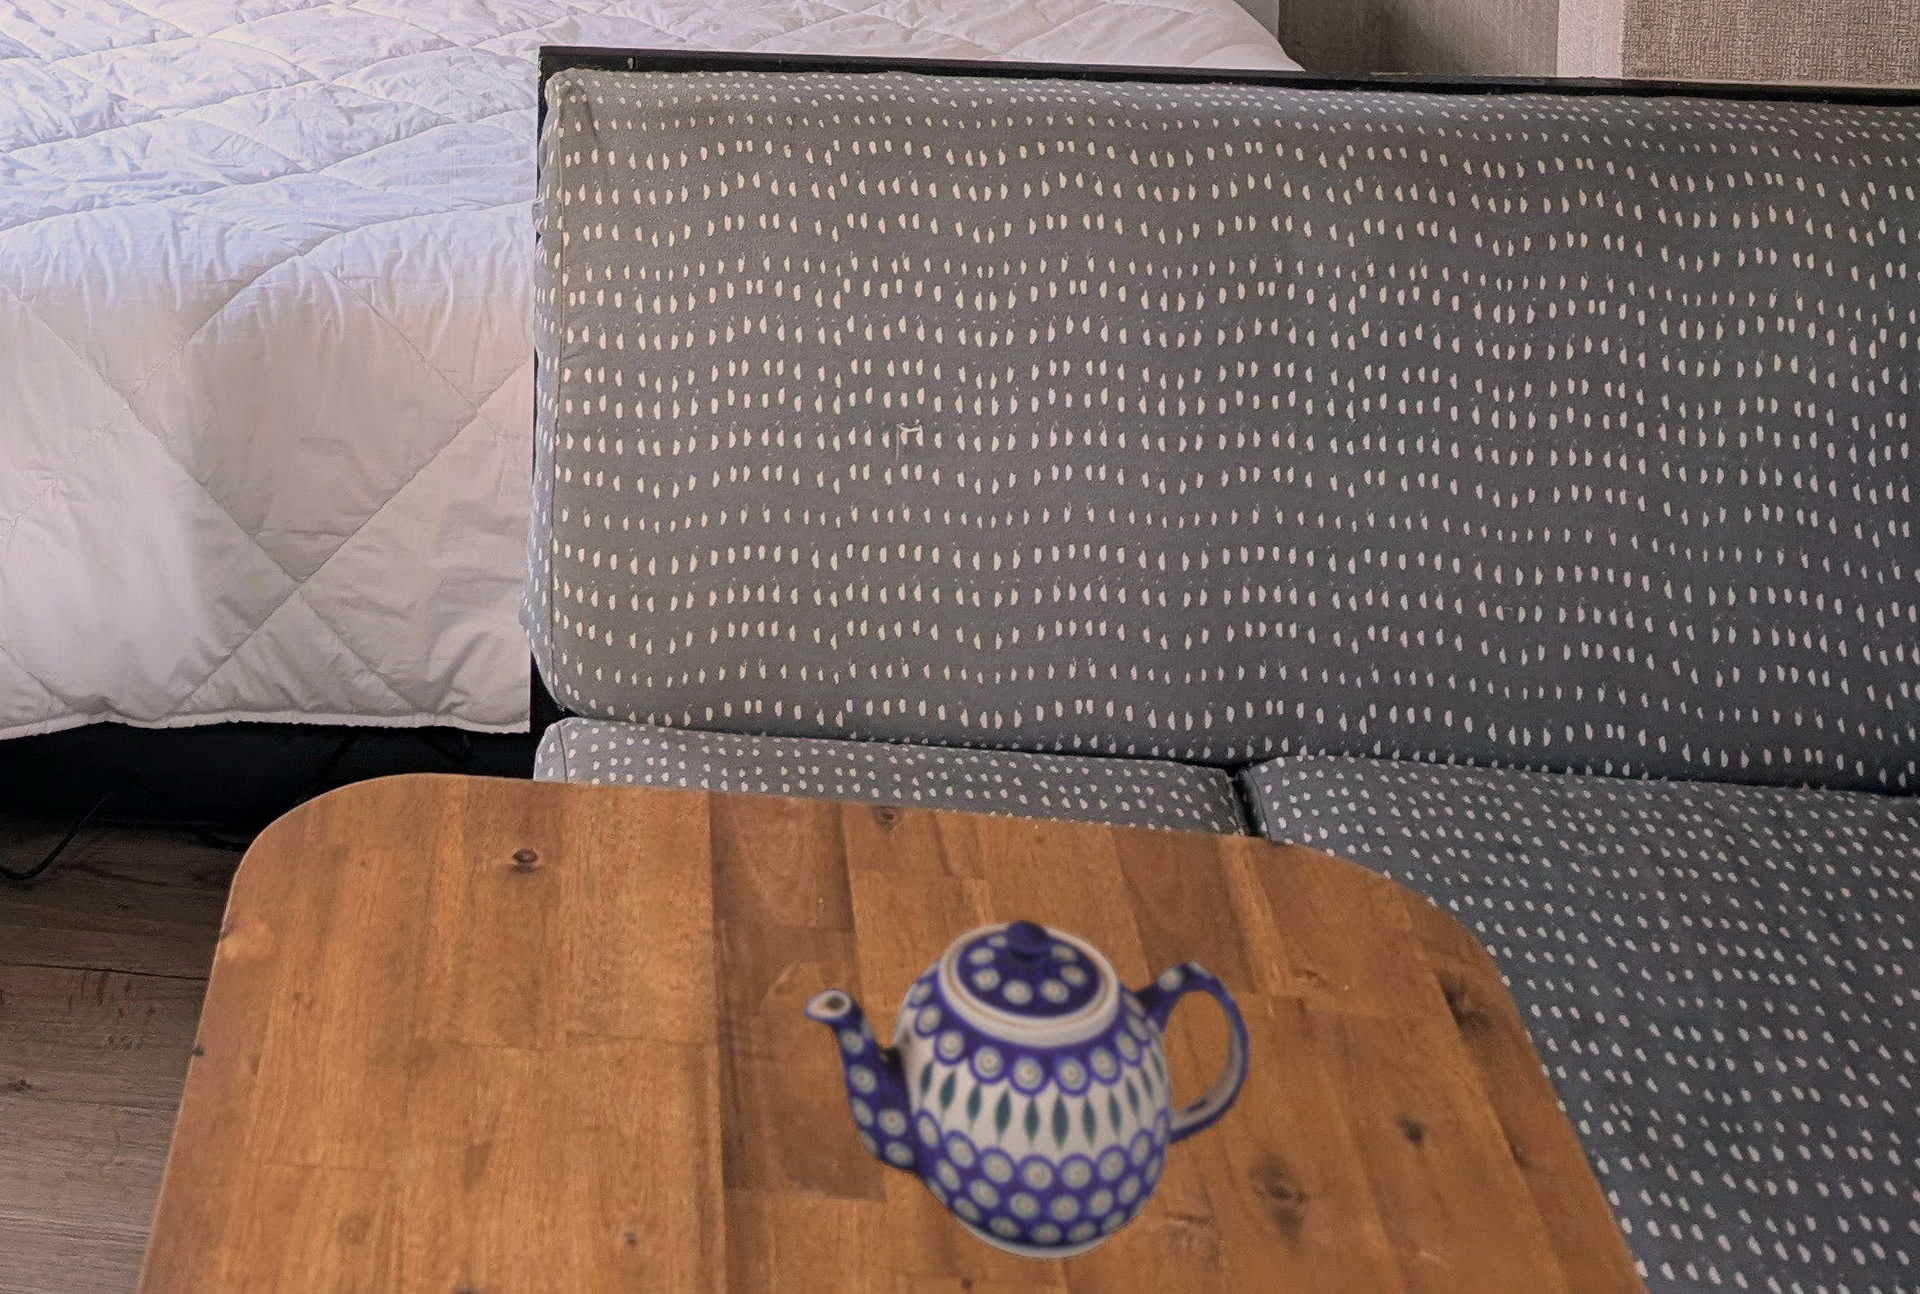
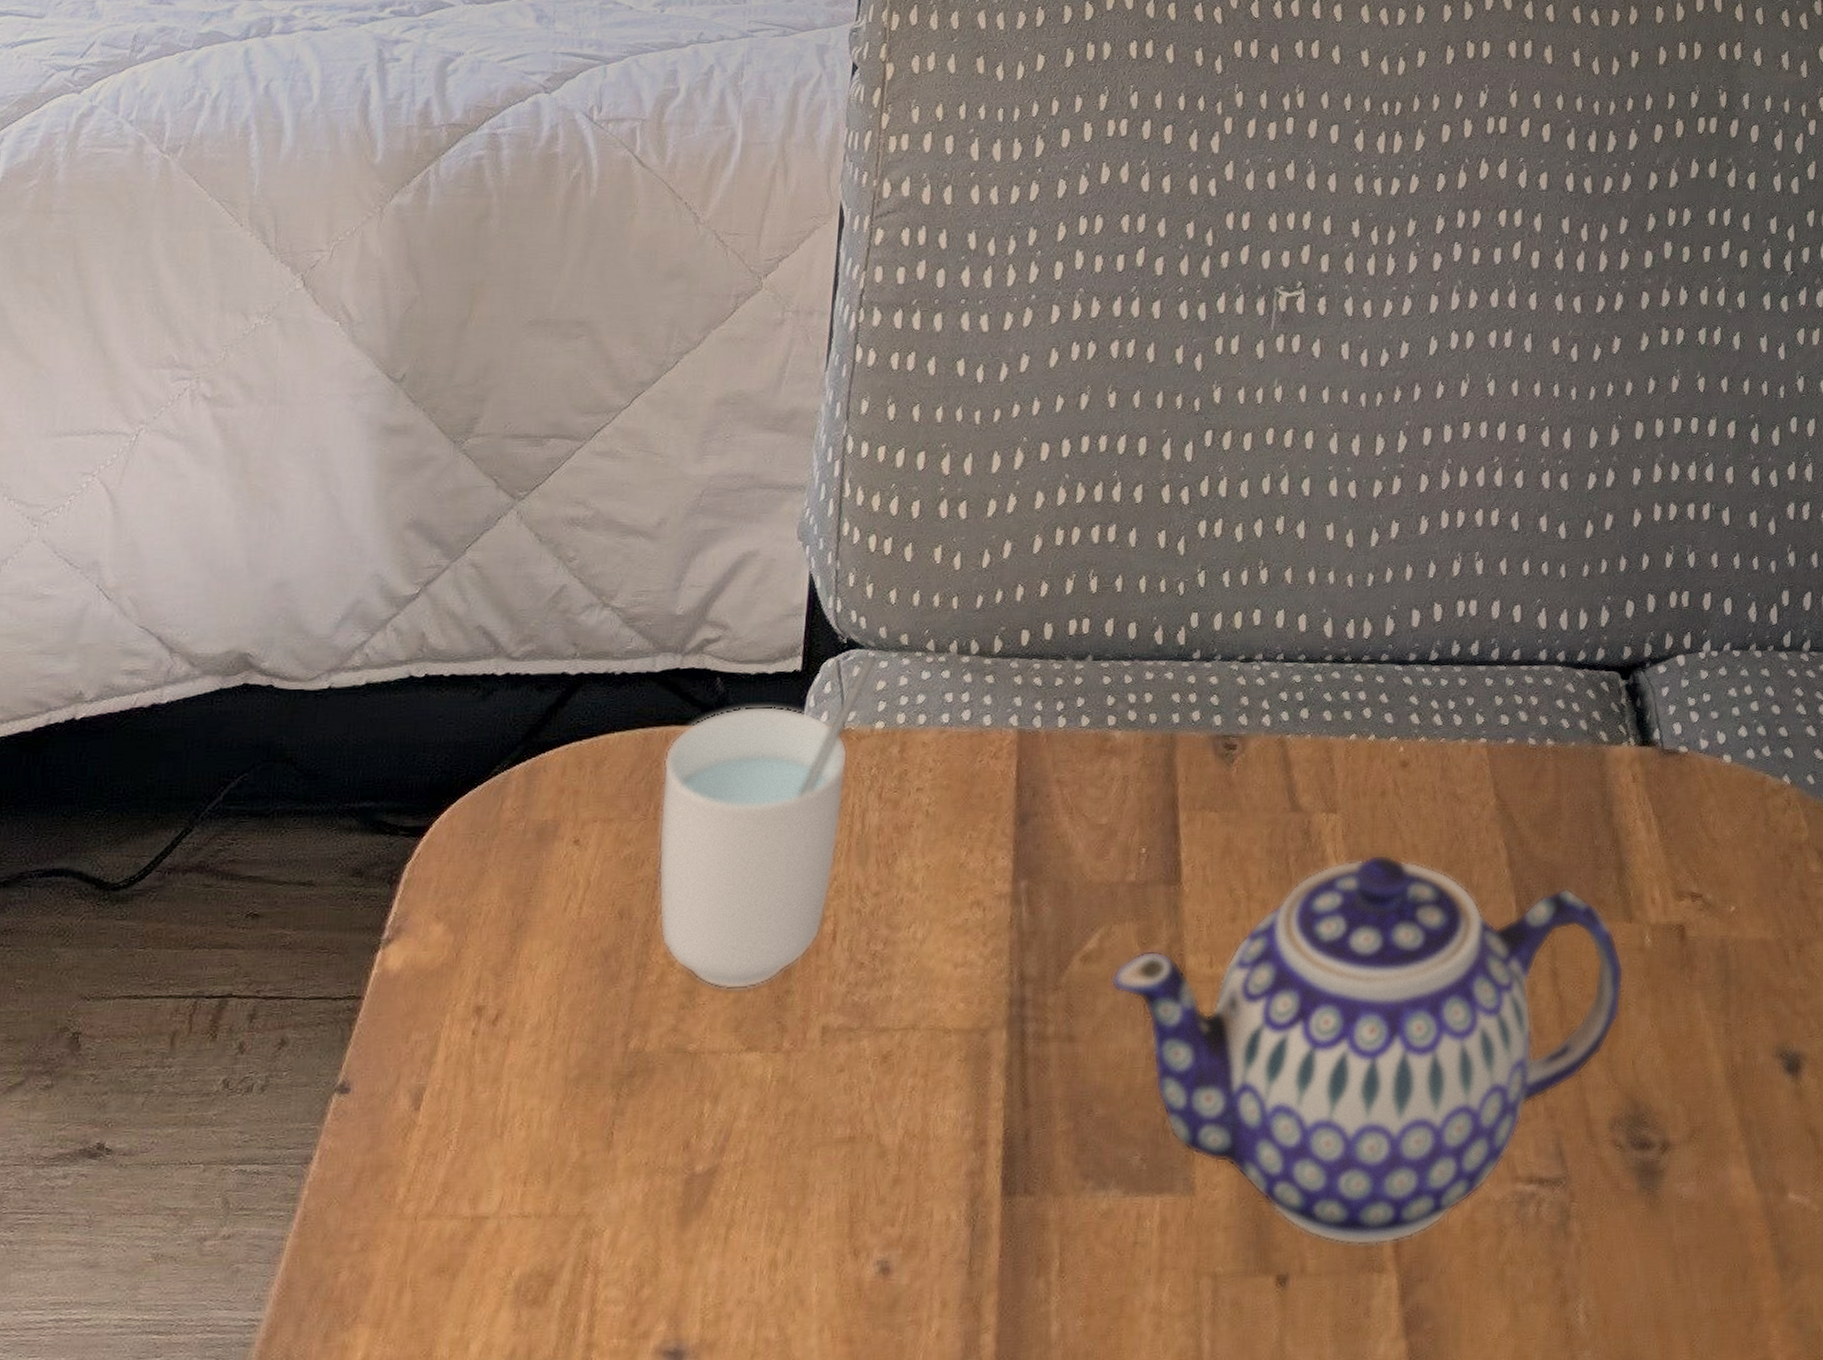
cup: none [426,720,590,995] -> present [657,652,878,990]

